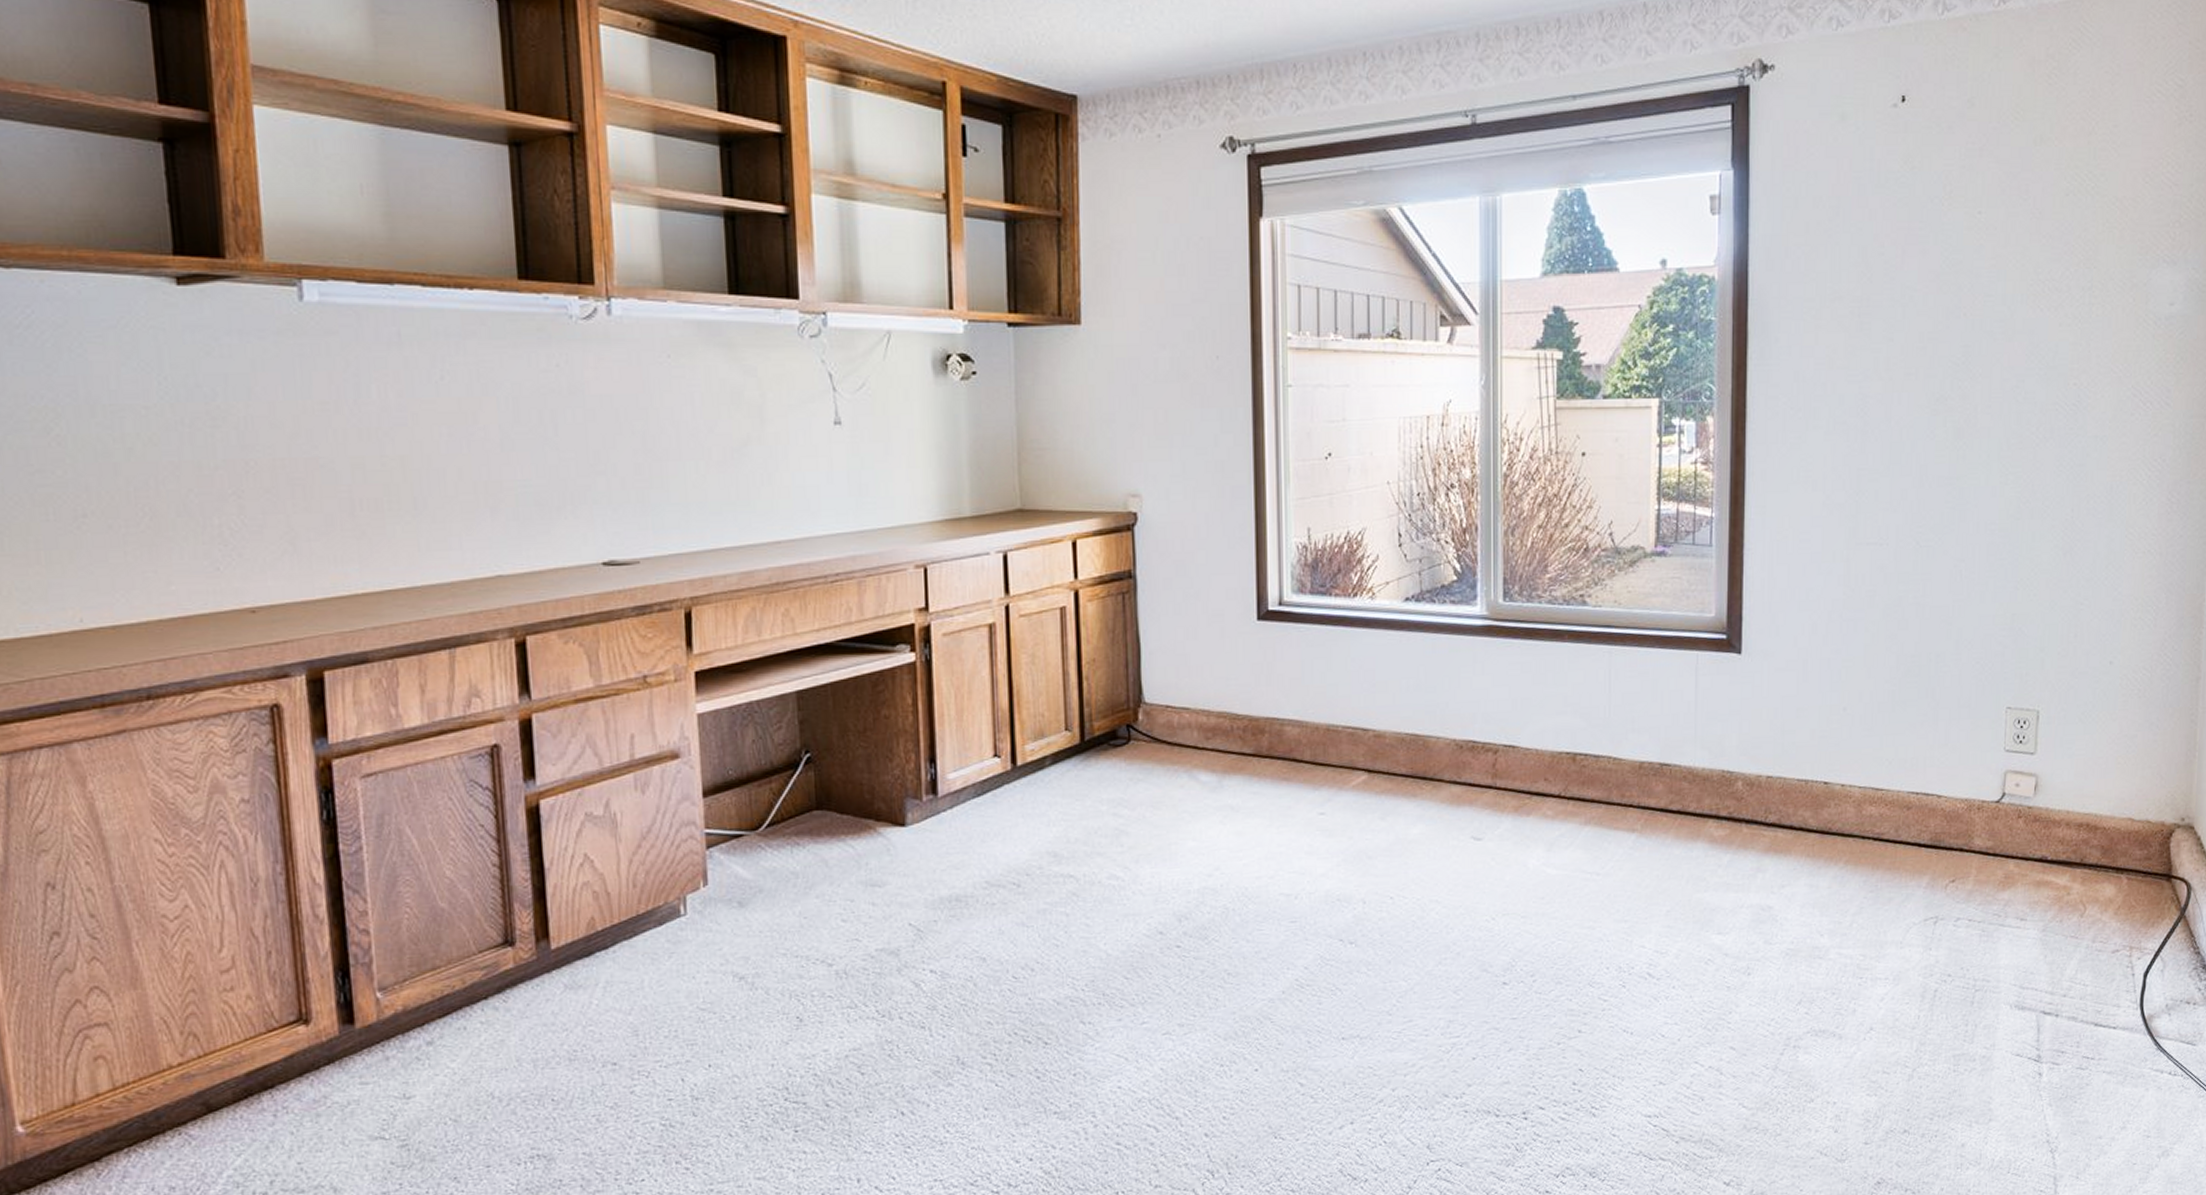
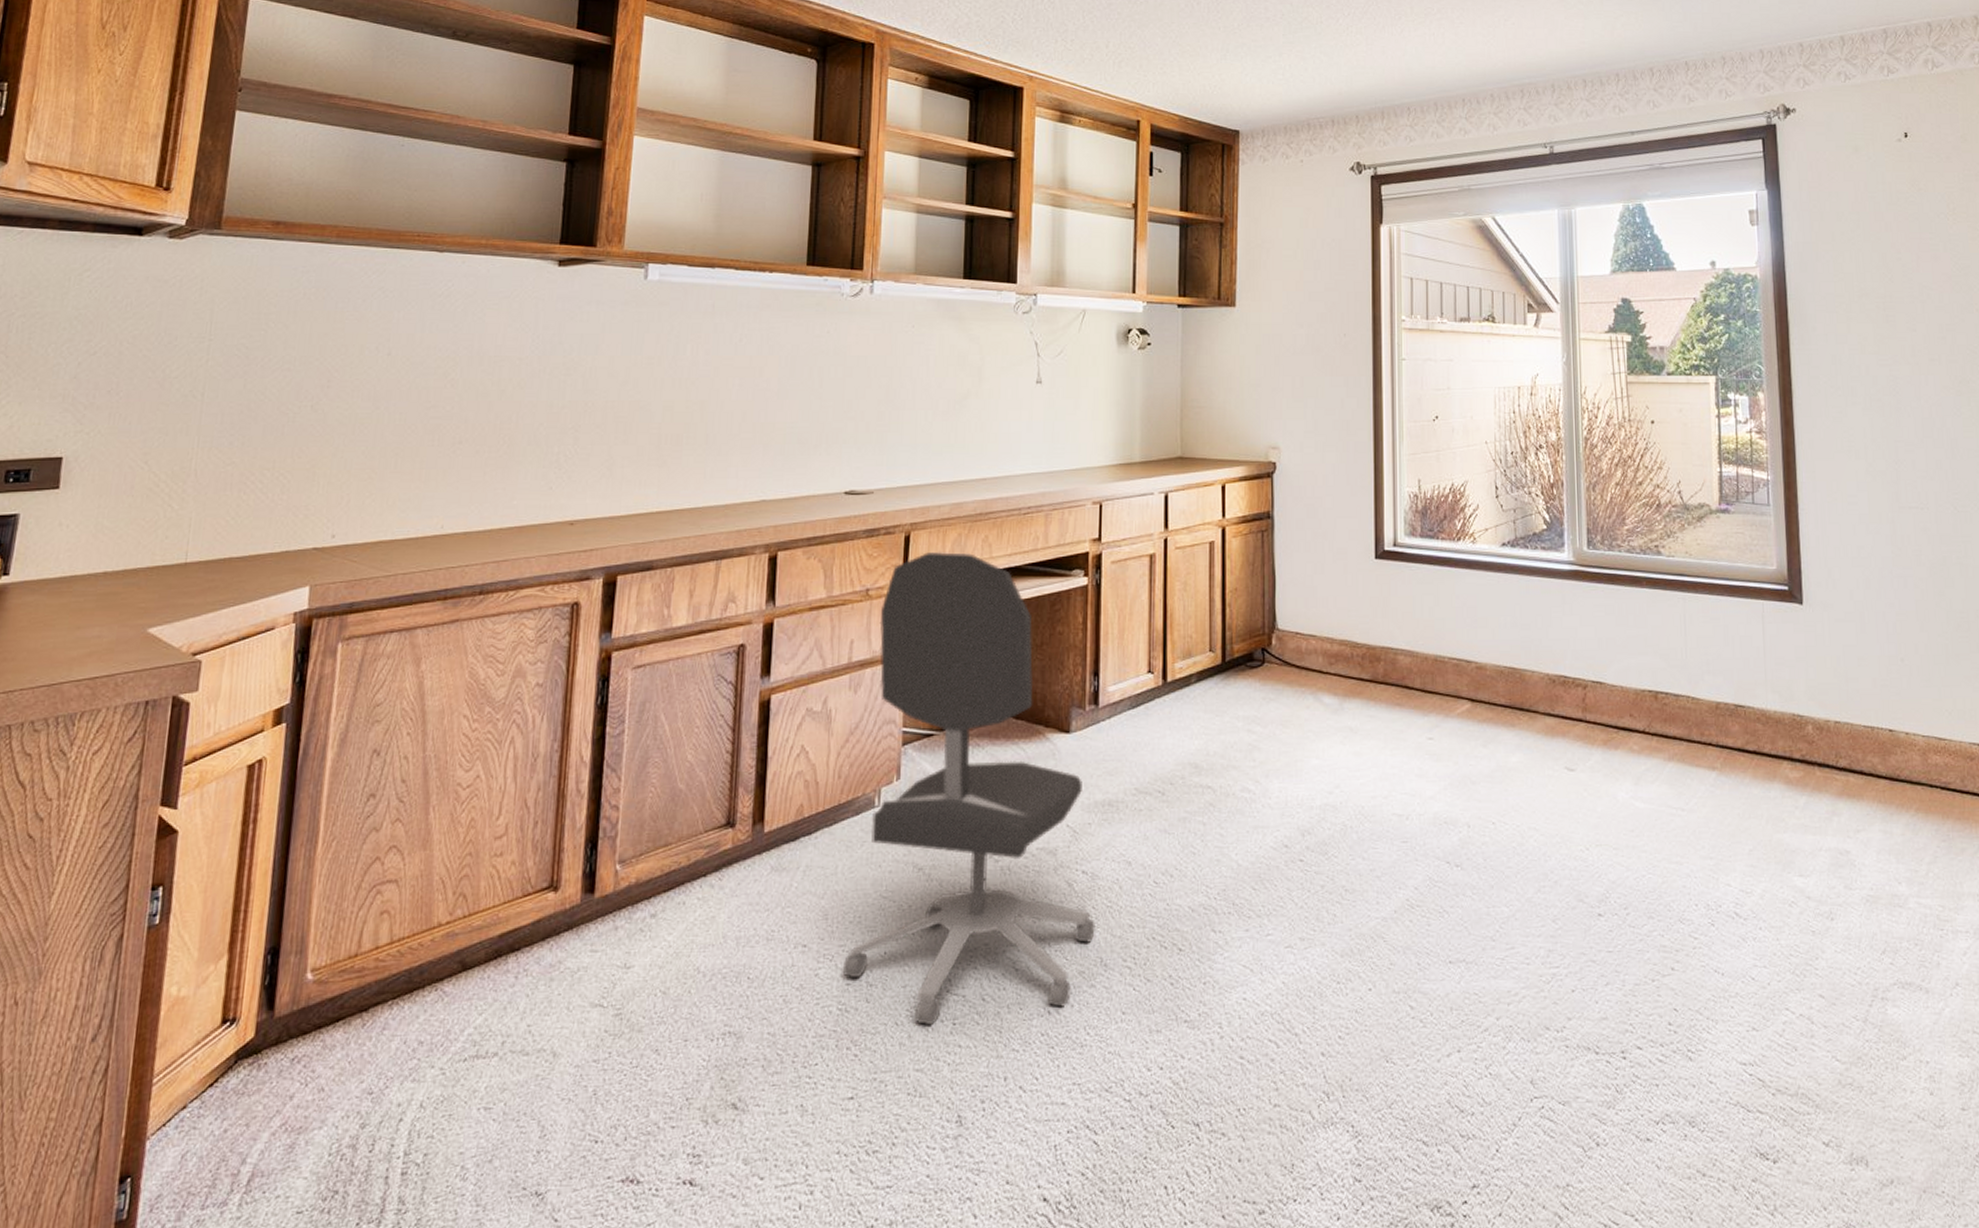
office chair: none [661,628,949,1135] -> present [842,551,1095,1026]

